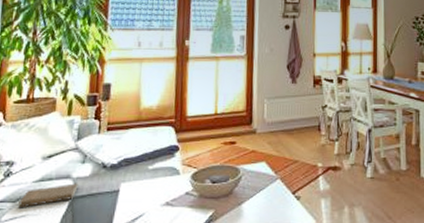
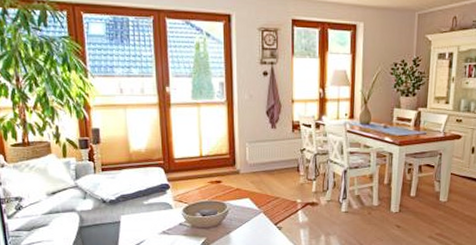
book: present [18,183,78,208] -> none [33,215,83,236]

